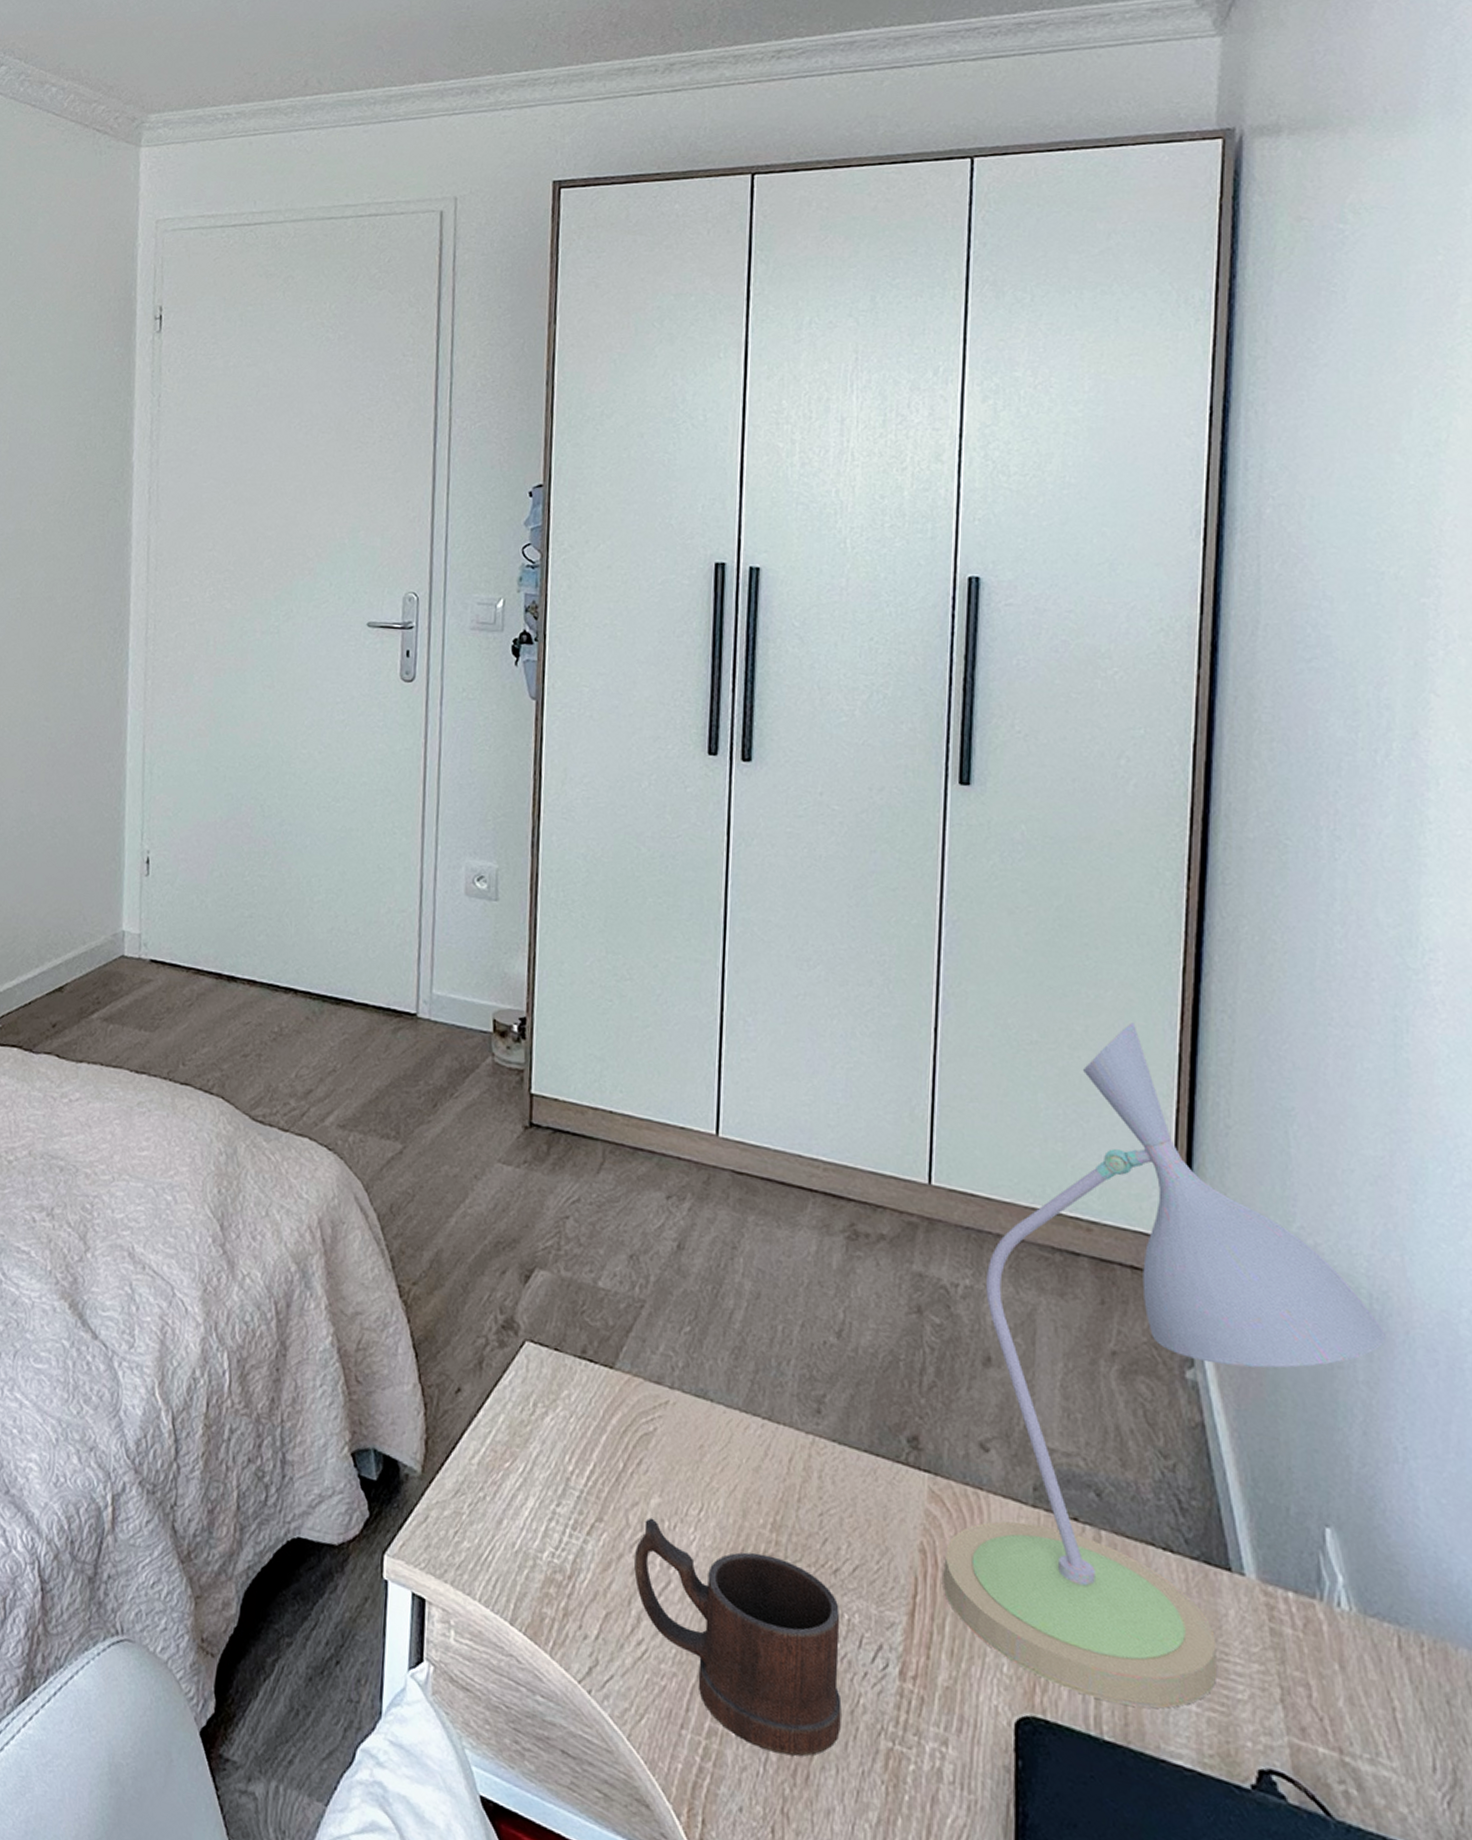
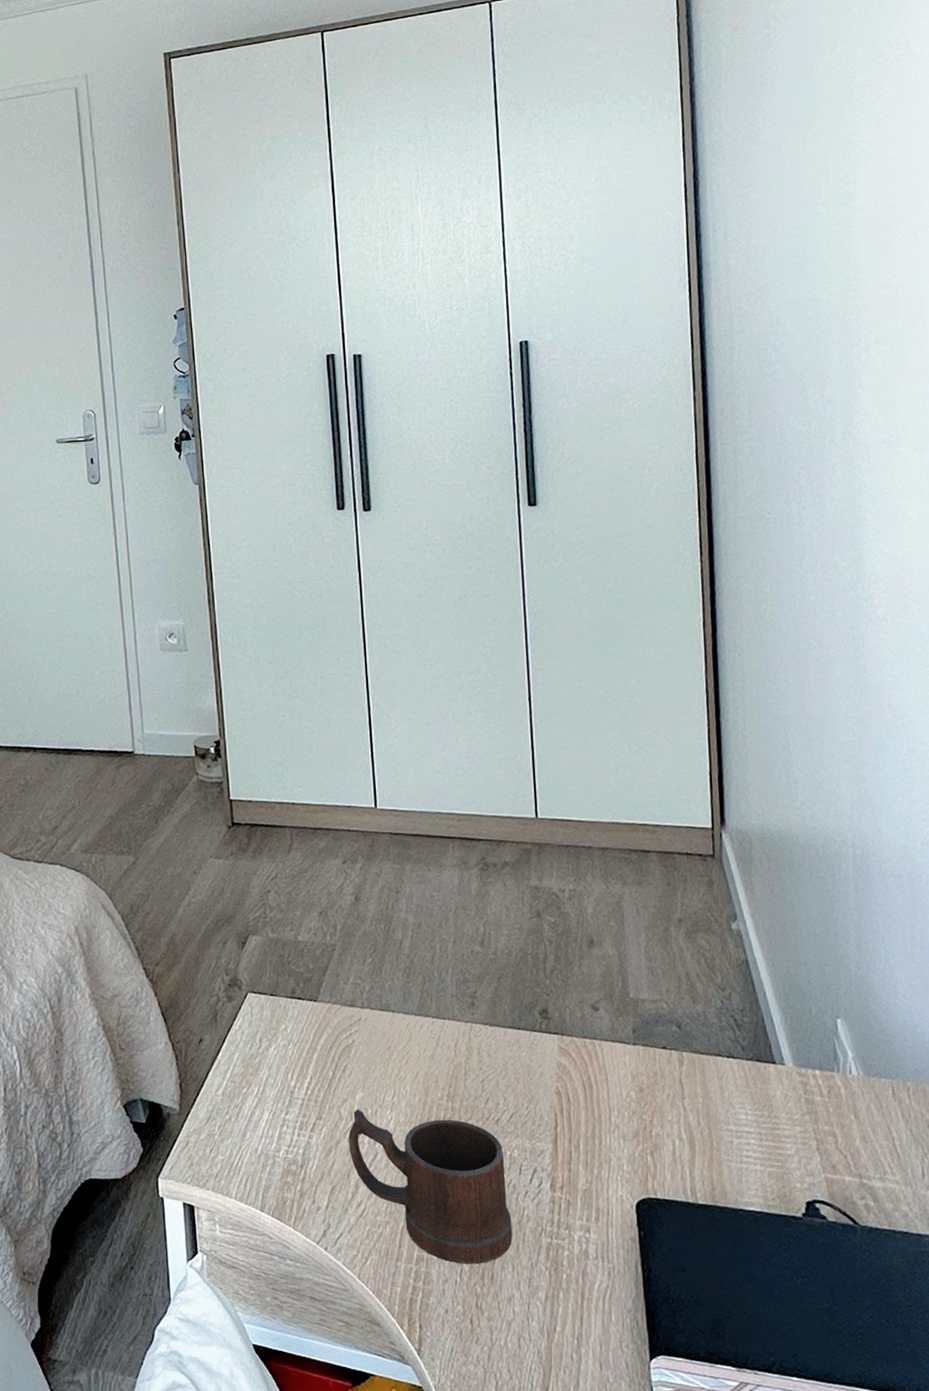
desk lamp: present [943,1022,1386,1709] -> none [574,670,866,1176]

